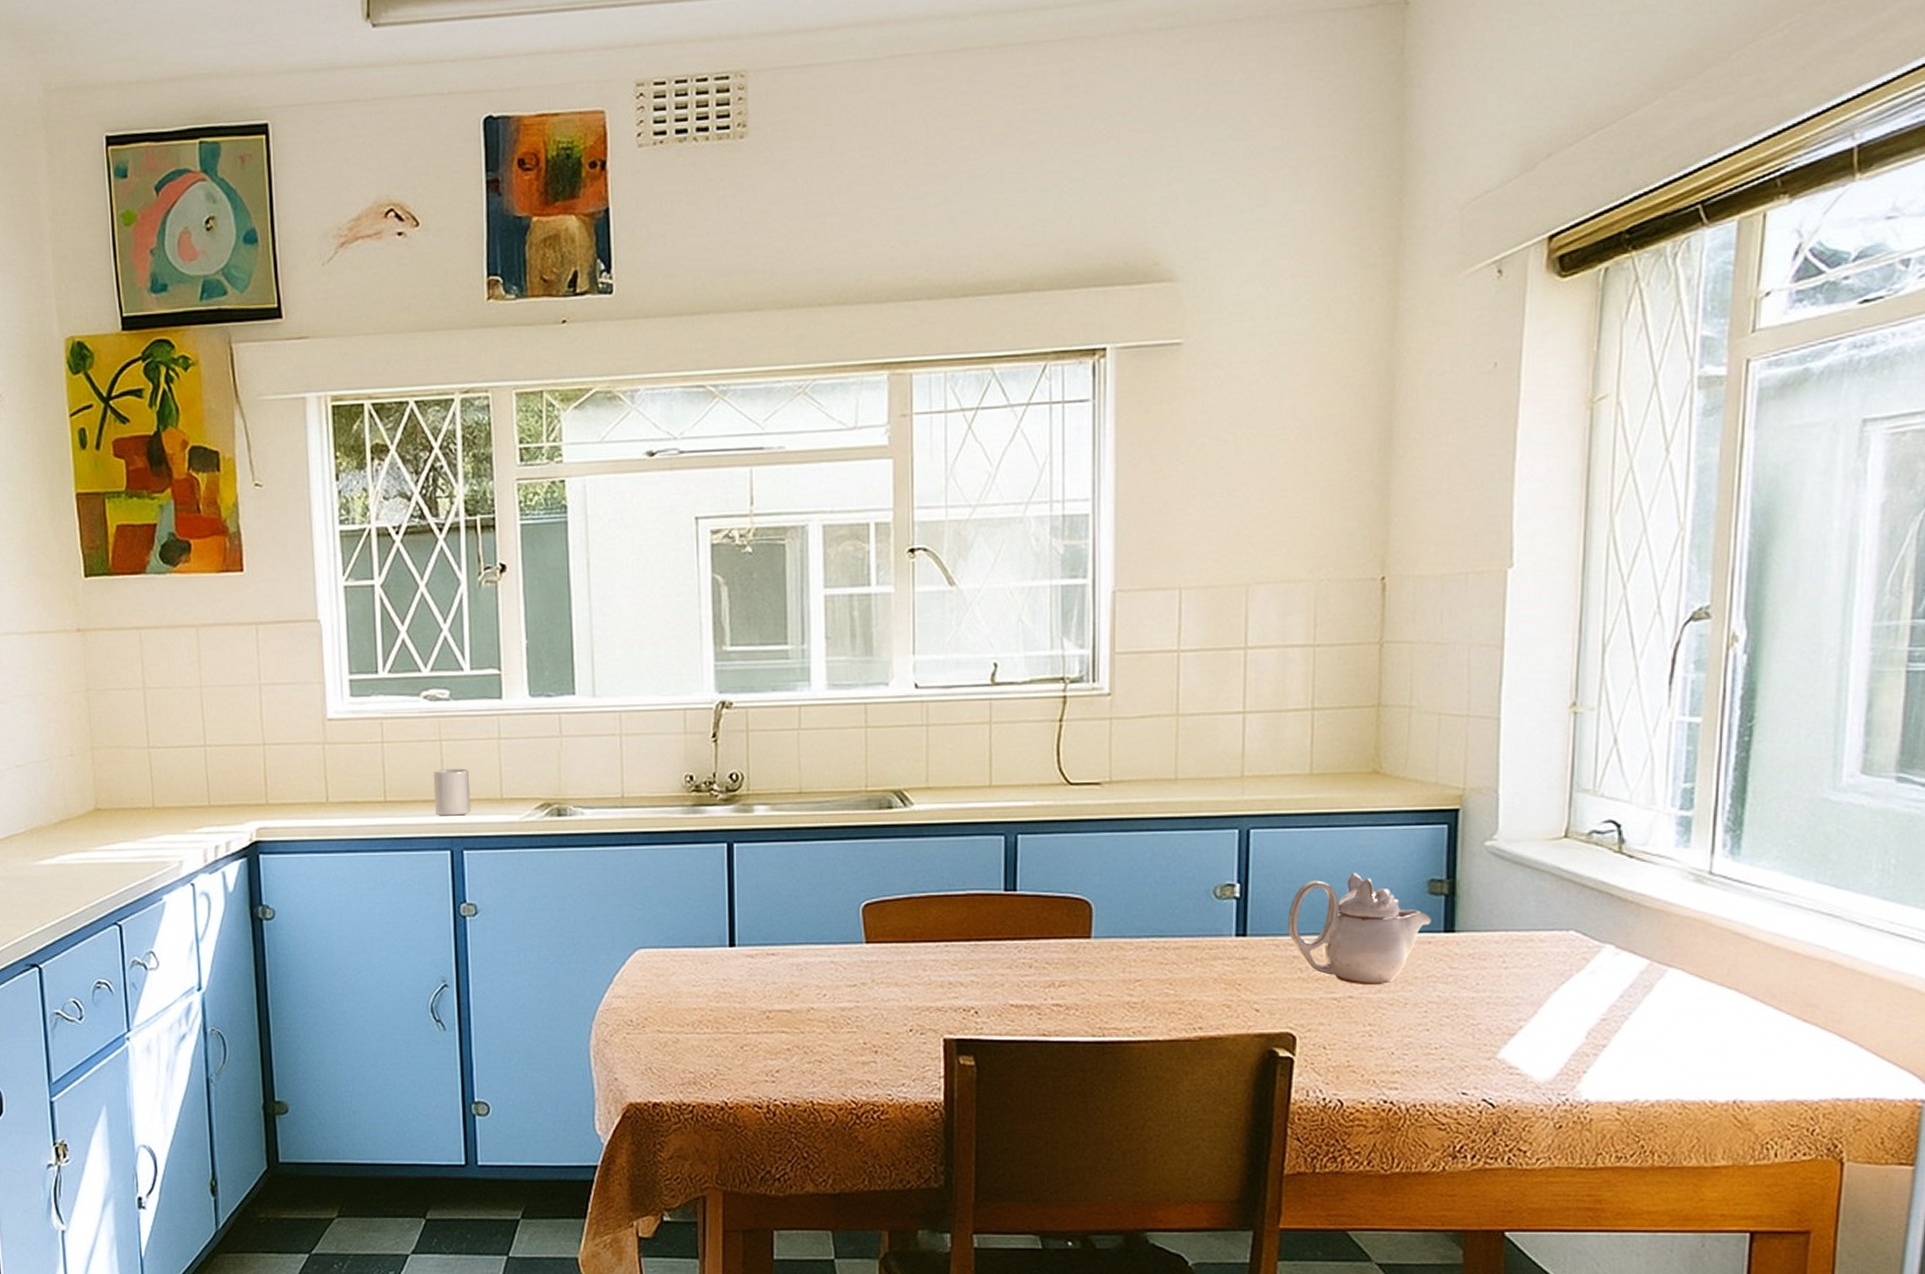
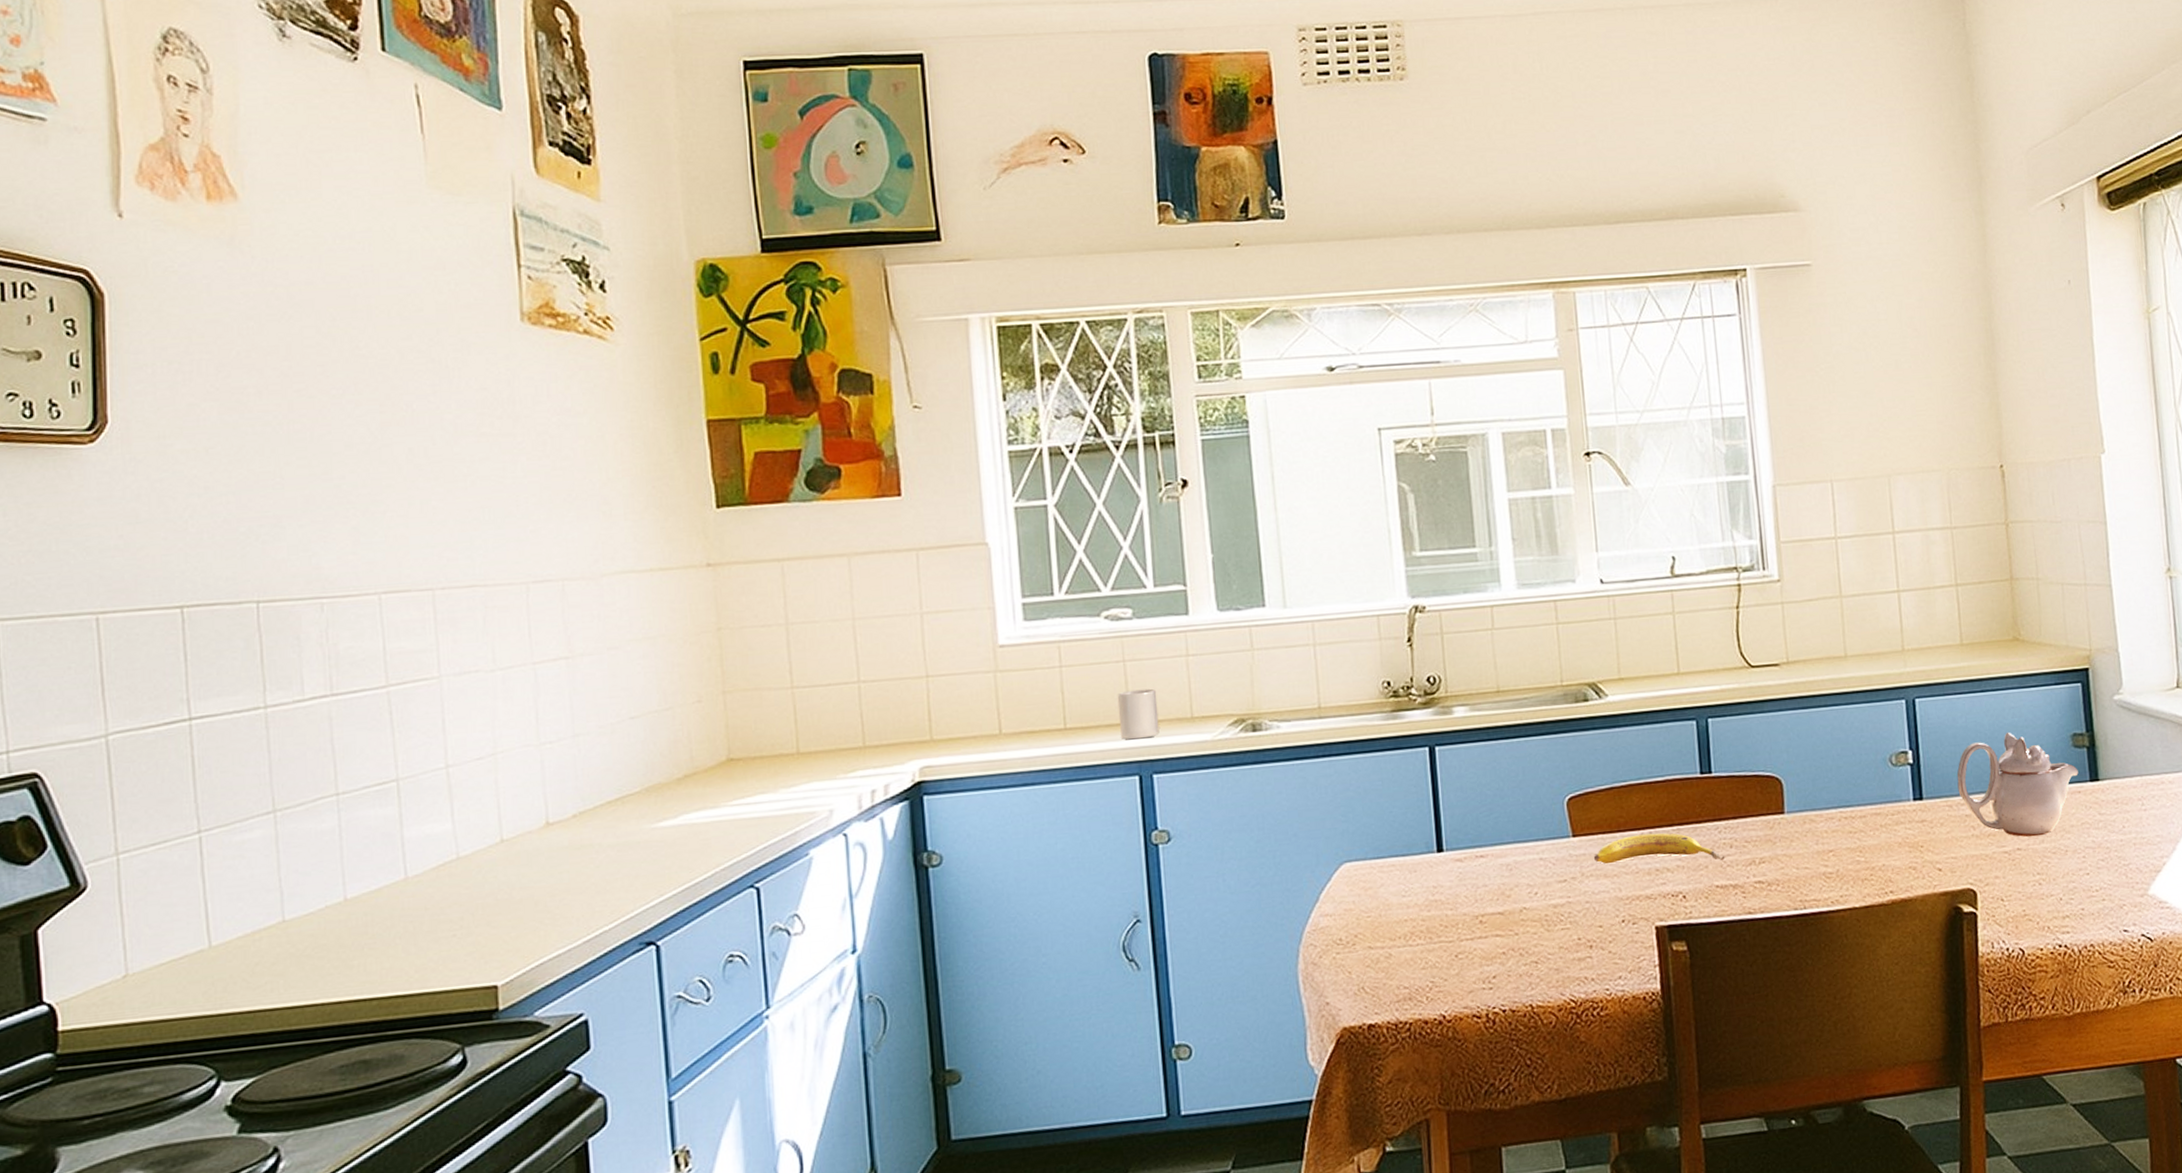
fruit: none [885,946,1023,979] -> present [1593,832,1725,865]

